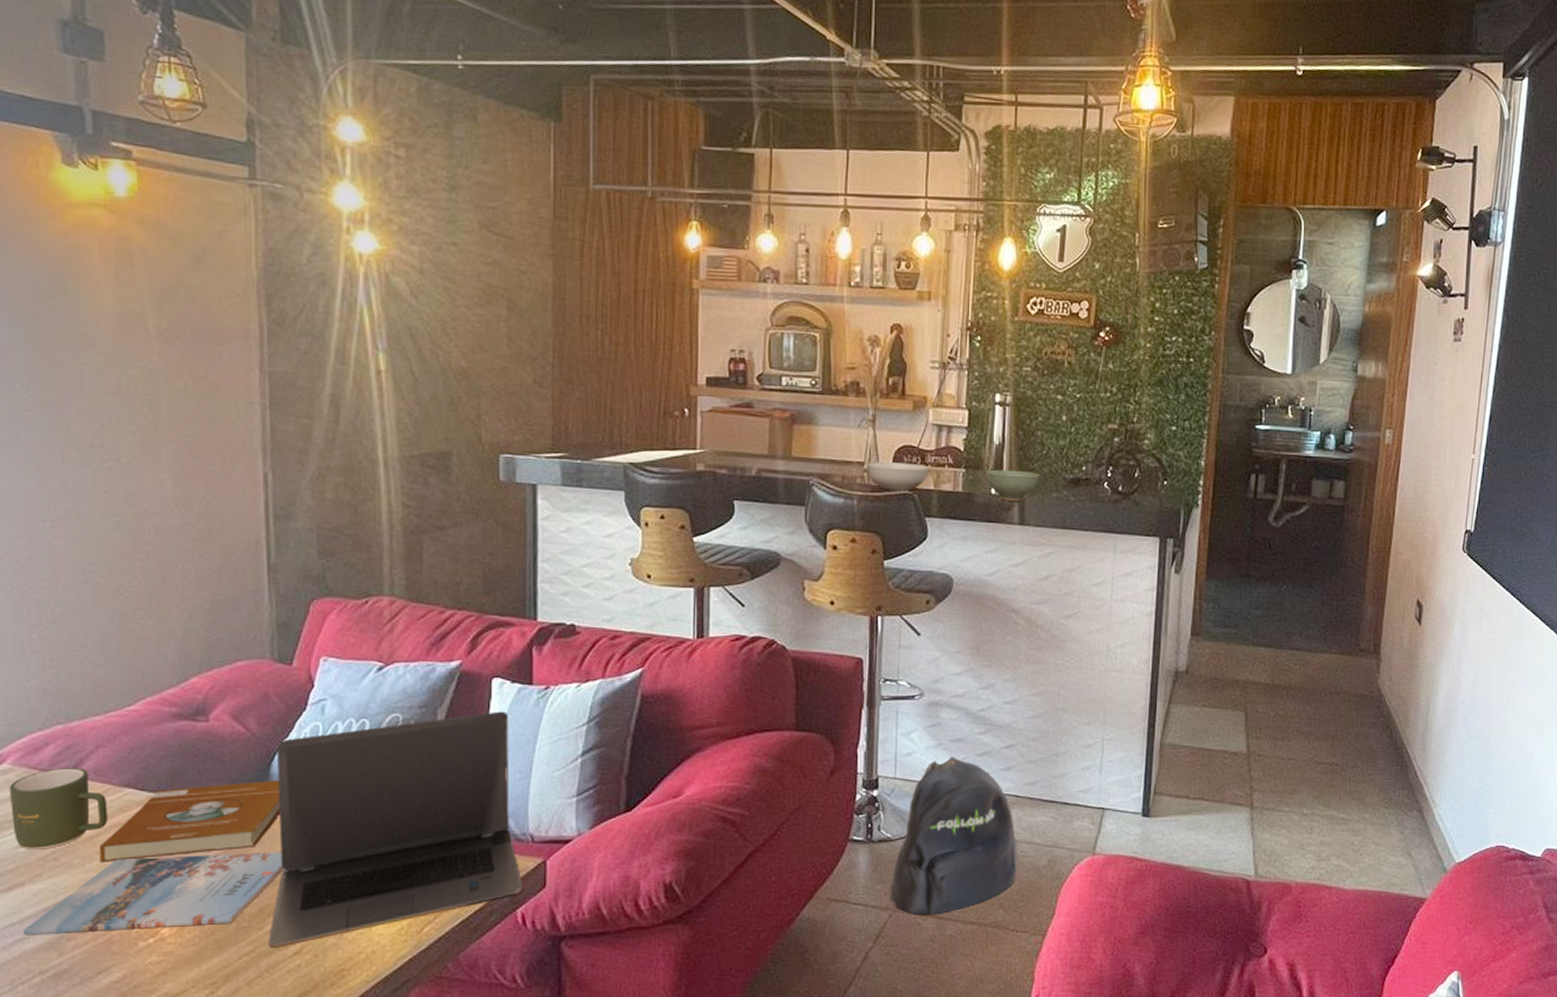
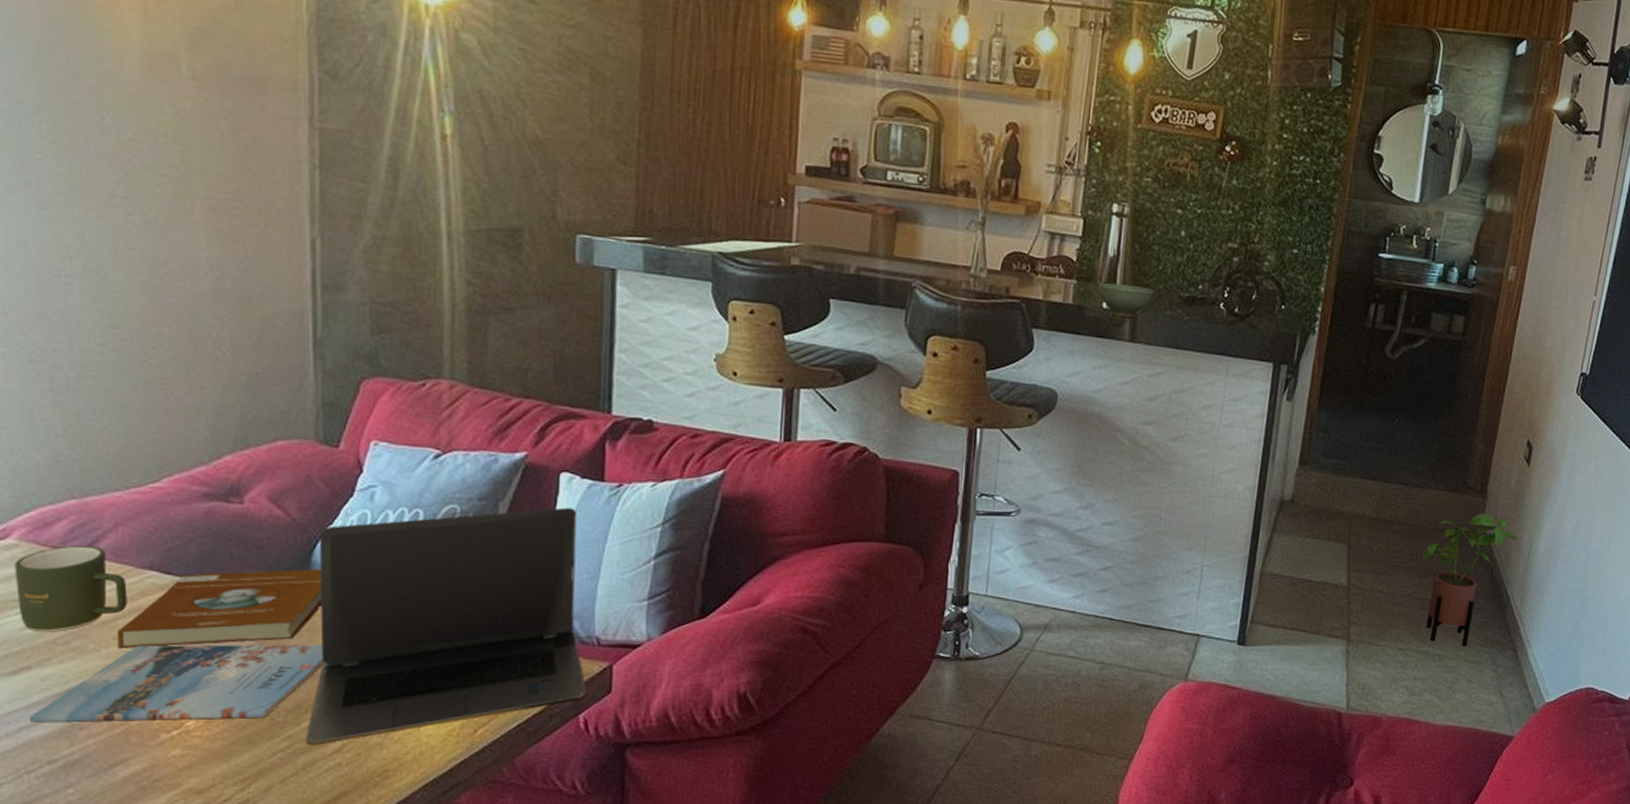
bowl: present [866,462,930,492] -> none [972,267,1040,301]
backpack: present [889,756,1018,916] -> none [974,576,1109,736]
house plant: none [1319,674,1416,809] -> present [1422,513,1519,647]

